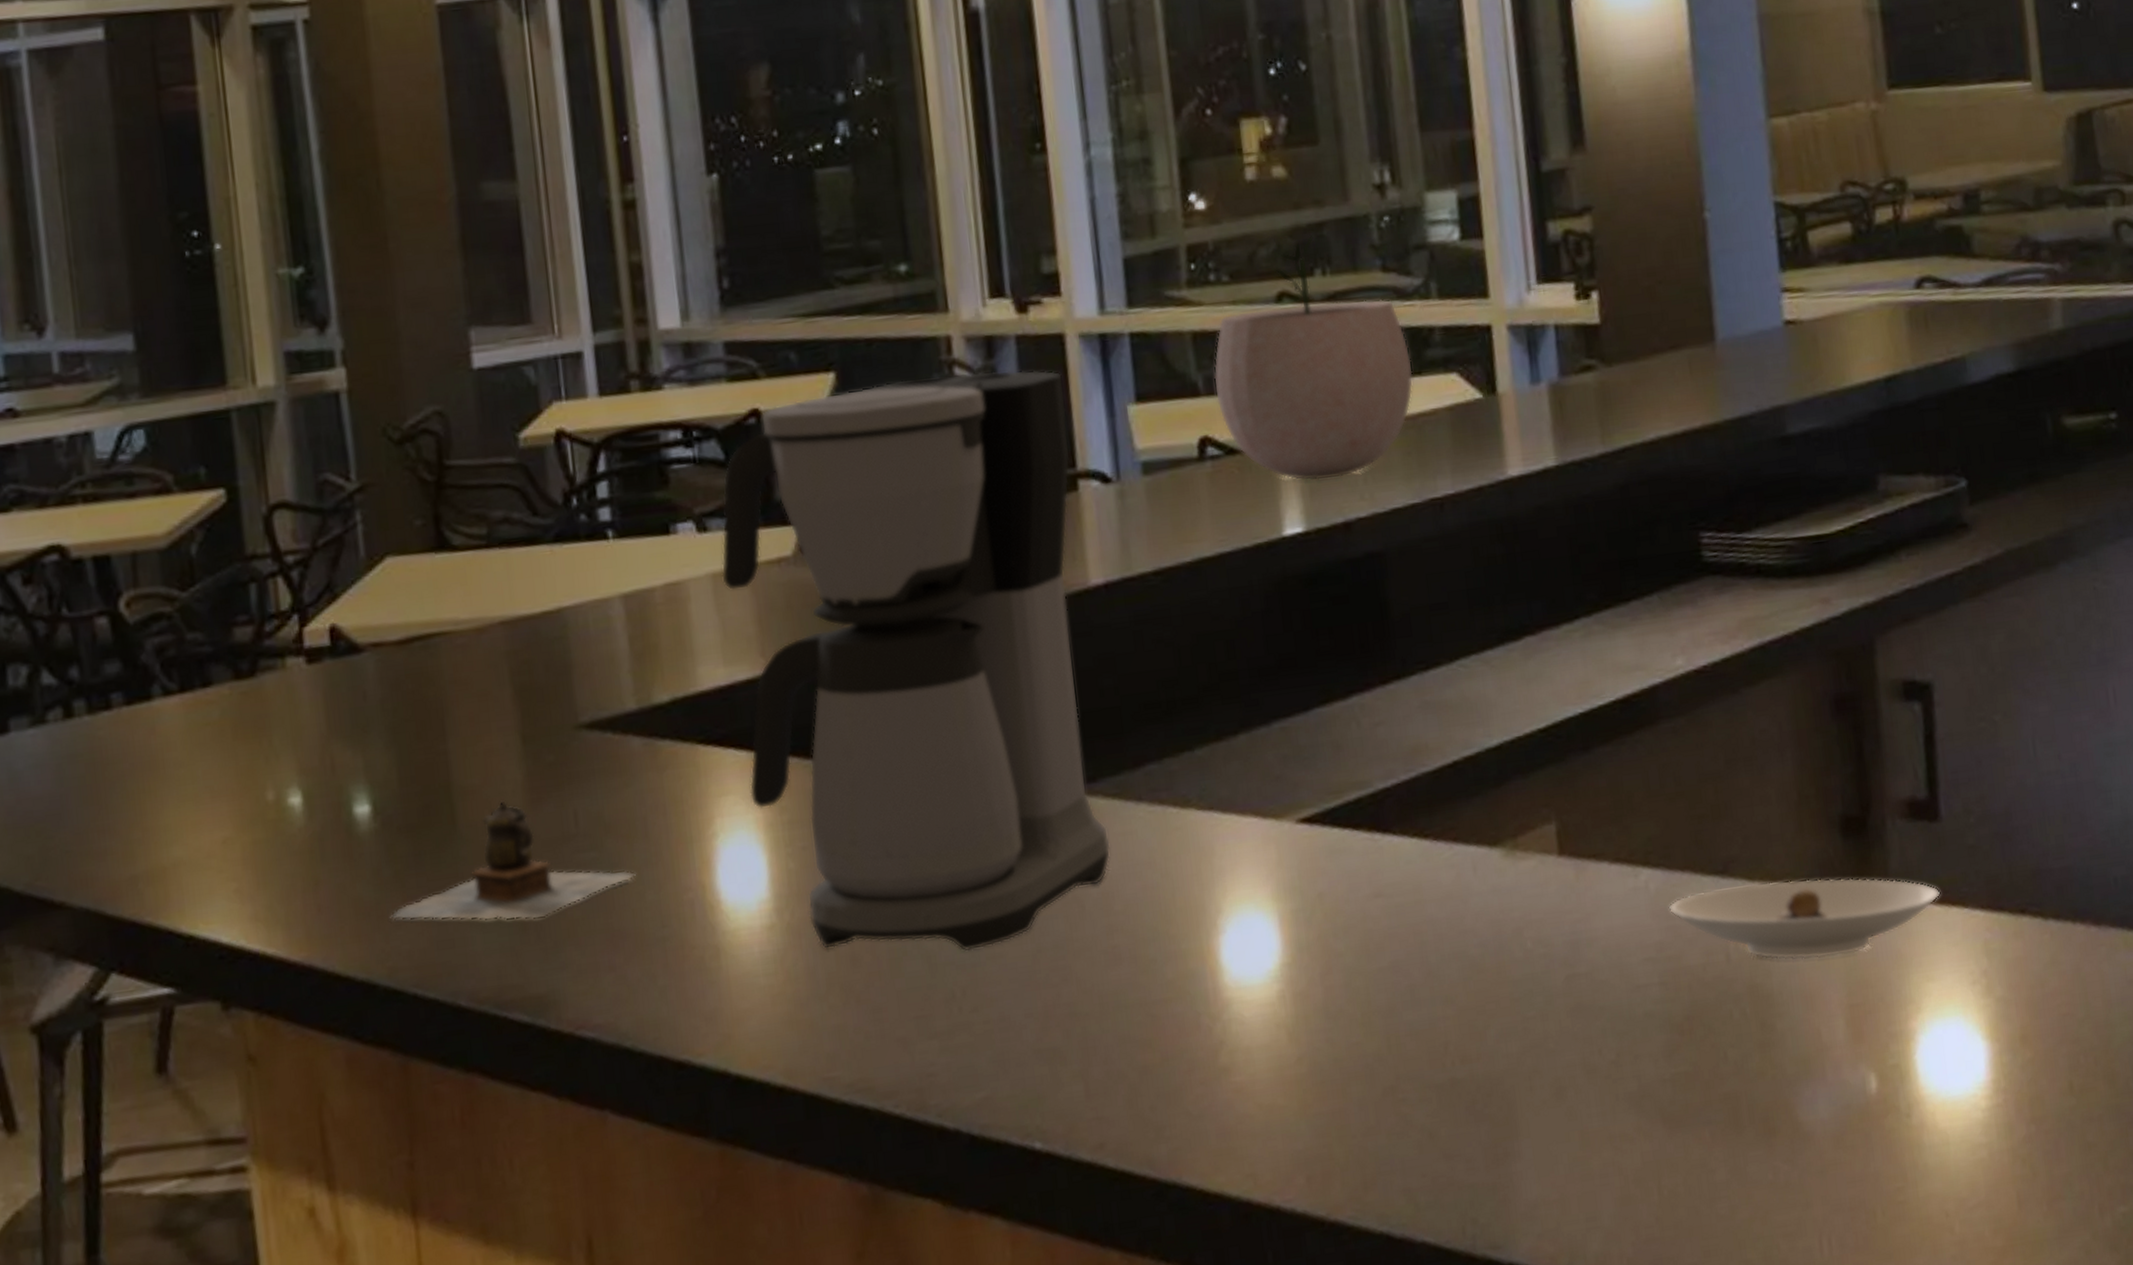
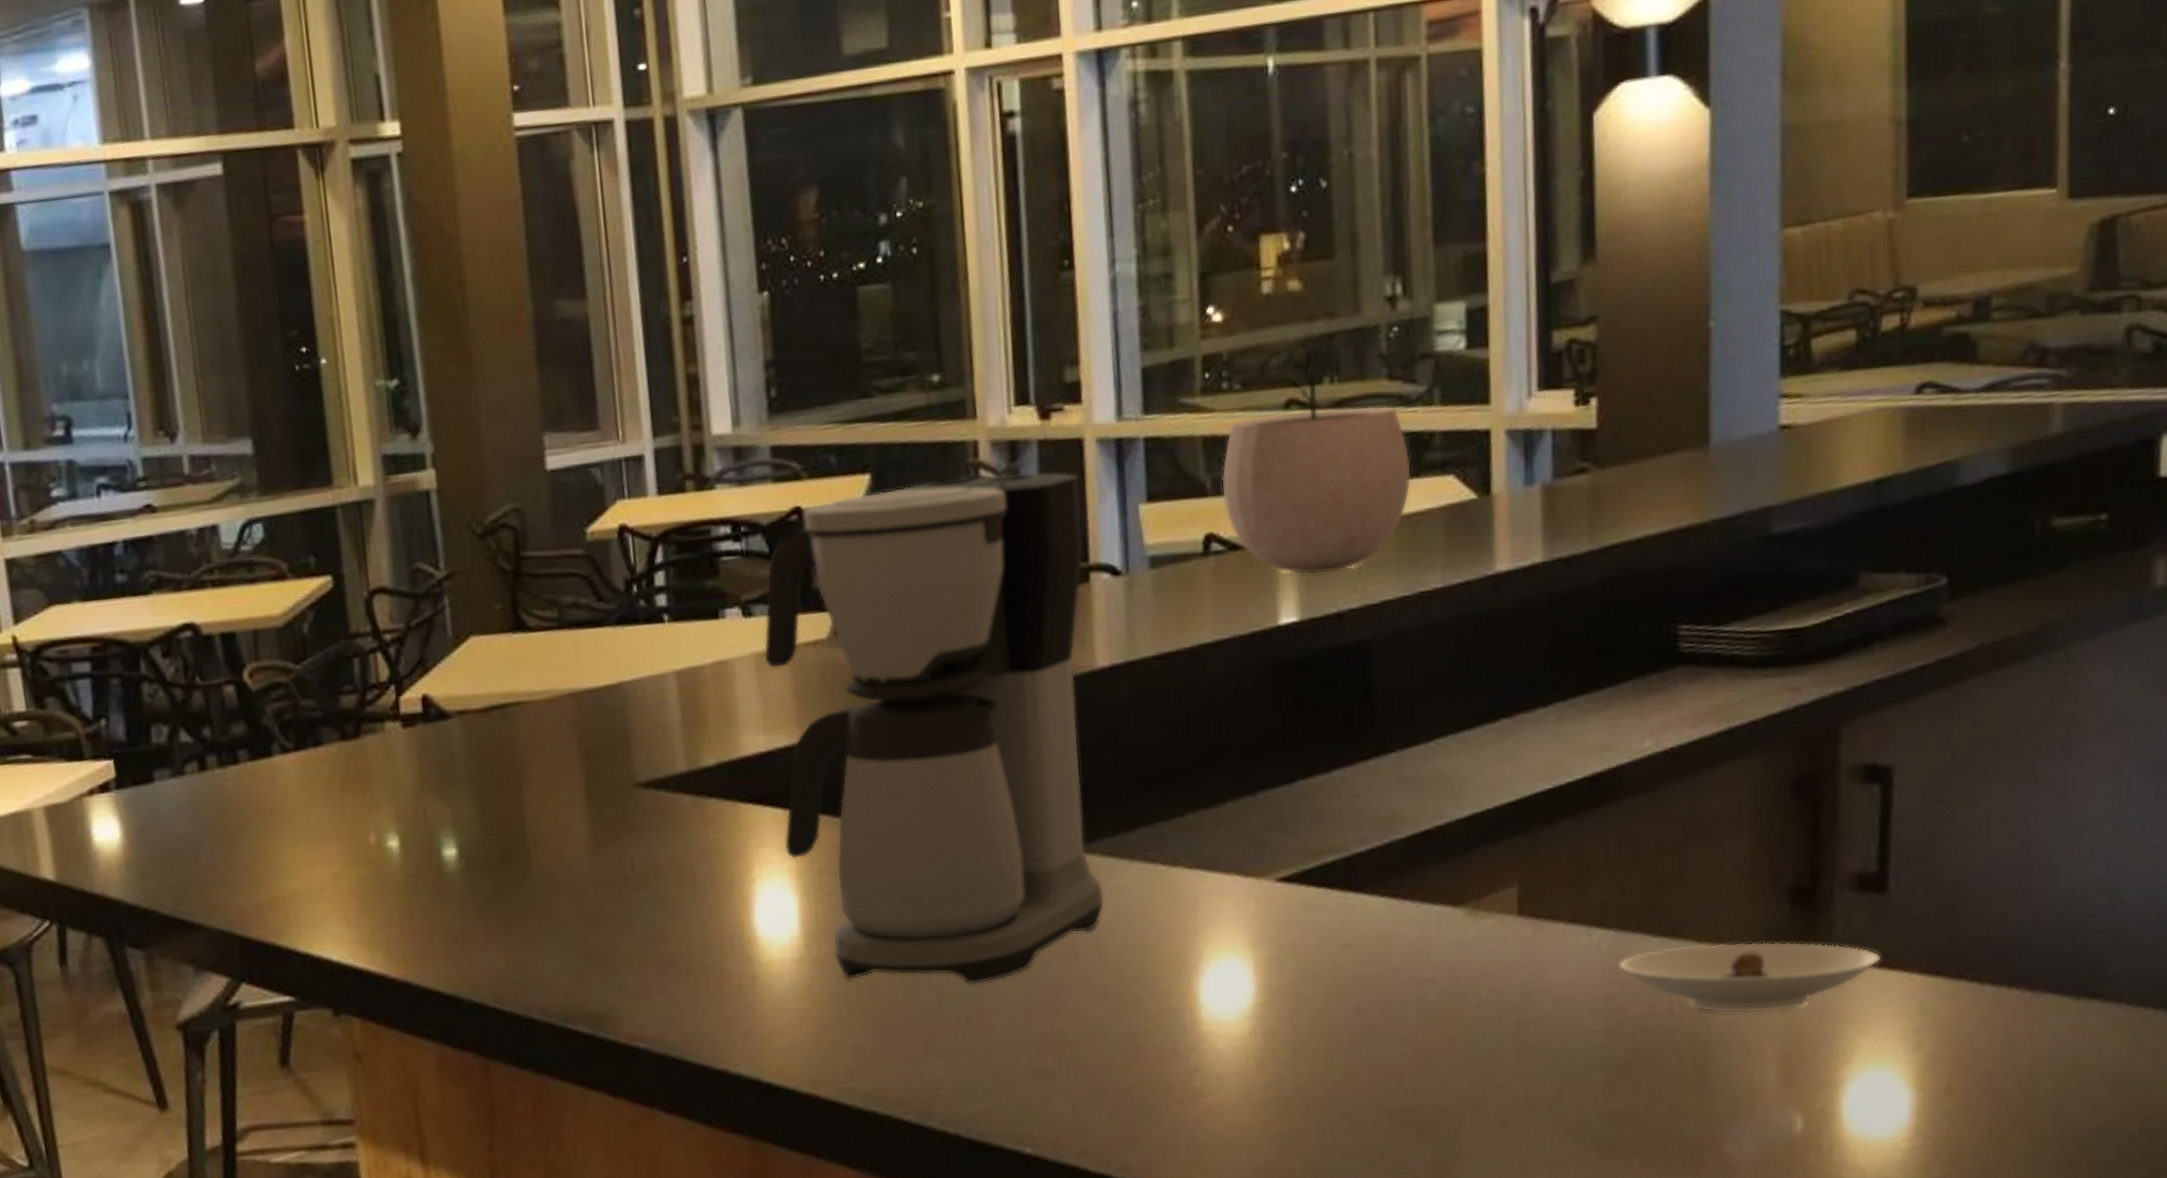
teapot: present [390,800,637,921] -> none [473,847,685,949]

